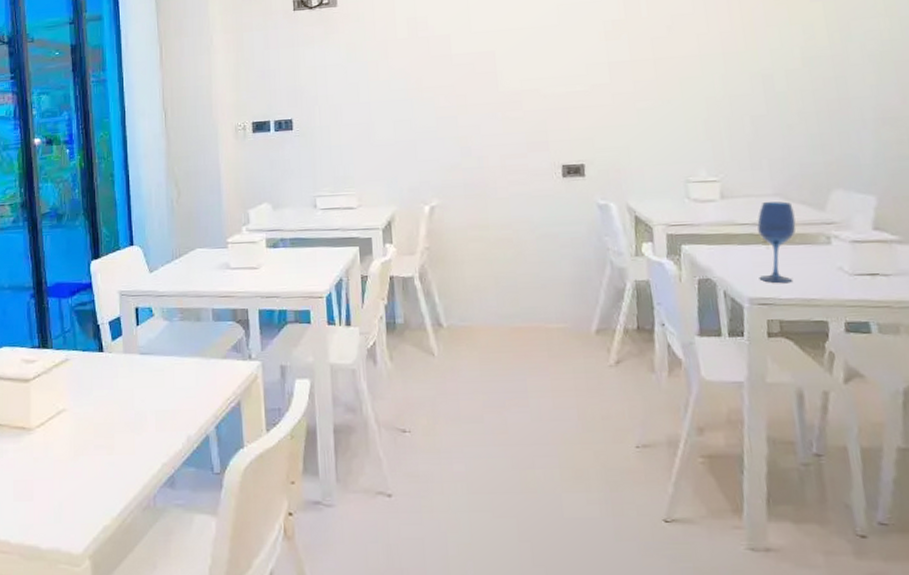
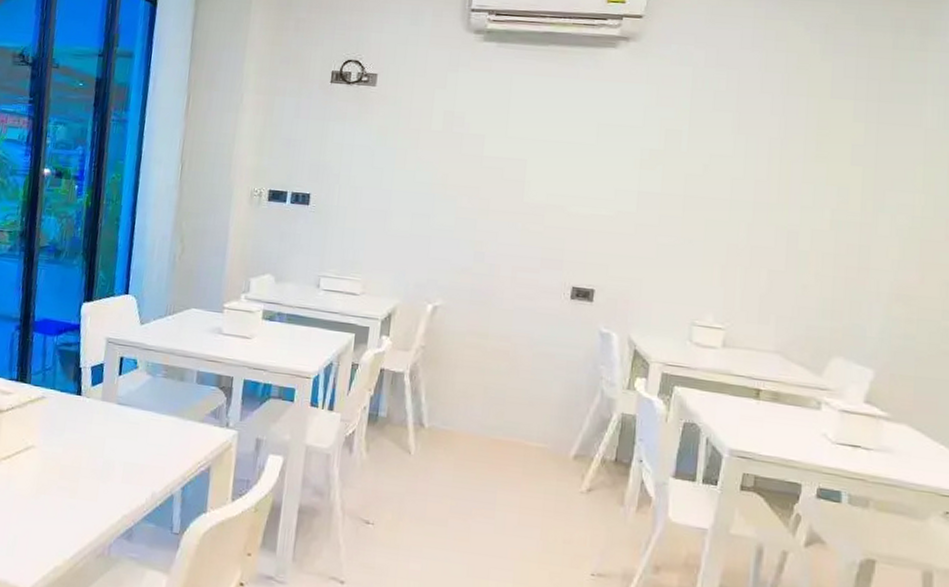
wineglass: present [757,201,797,284] -> none [743,358,791,441]

